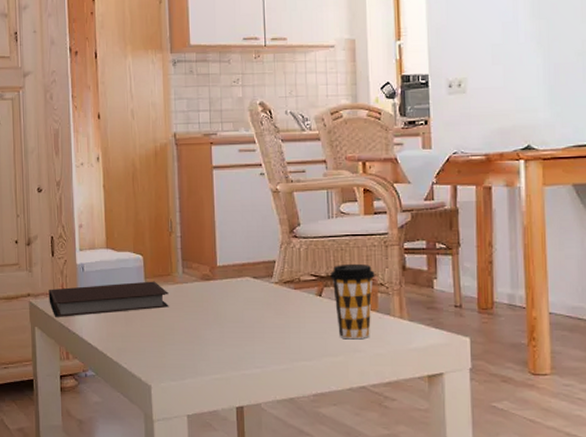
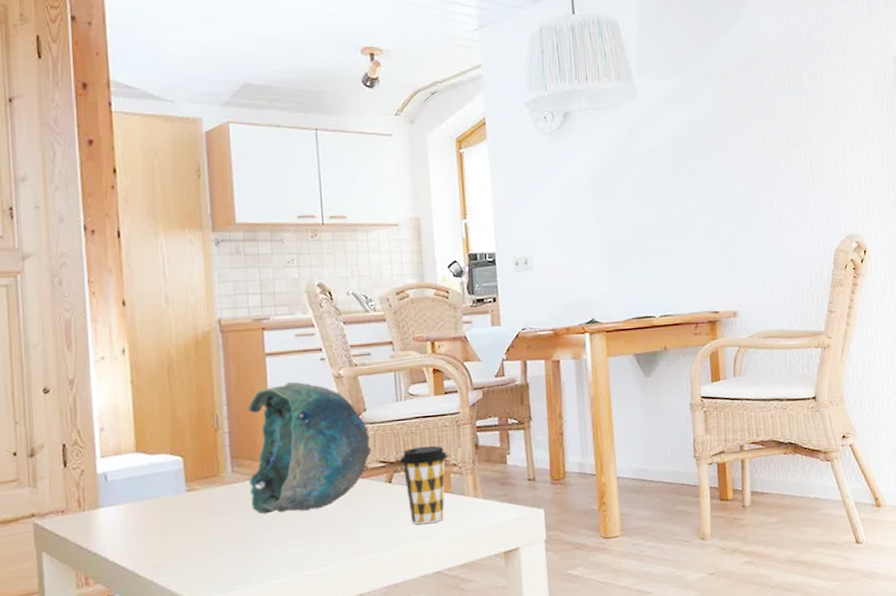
notebook: present [49,281,169,317] -> none [60,484,216,538]
decorative bowl: none [197,193,304,314] -> present [248,381,372,515]

